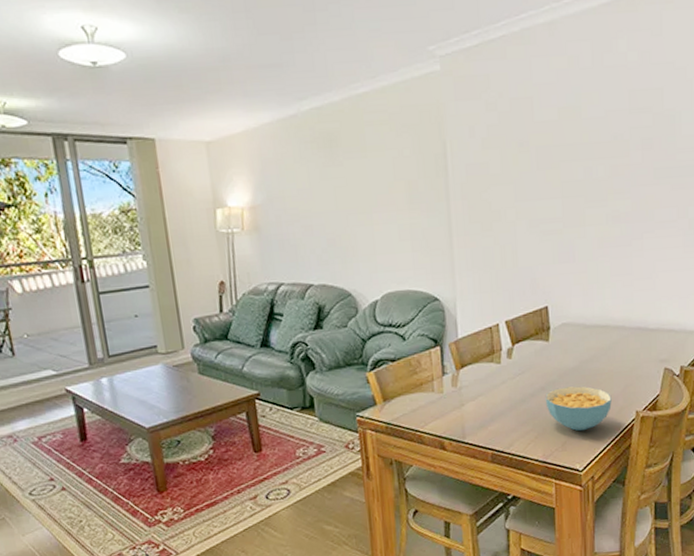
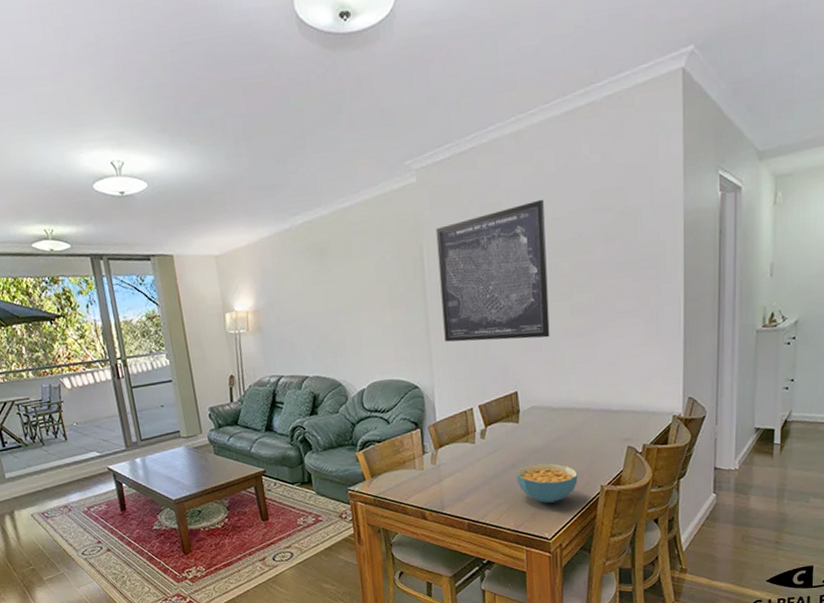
wall art: none [461,96,584,250] -> present [435,199,550,342]

